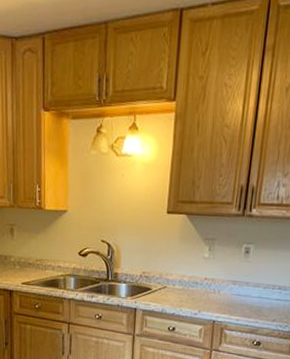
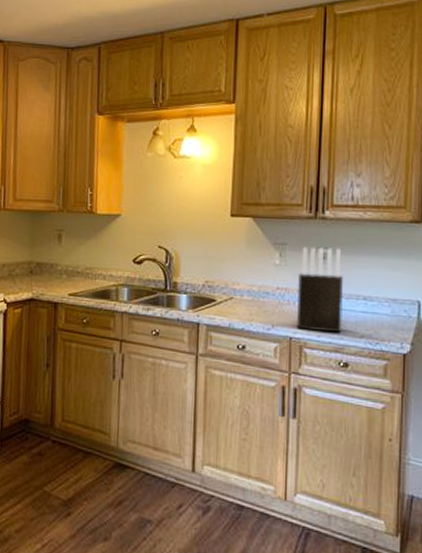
knife block: none [220,242,263,317] -> present [296,246,344,333]

